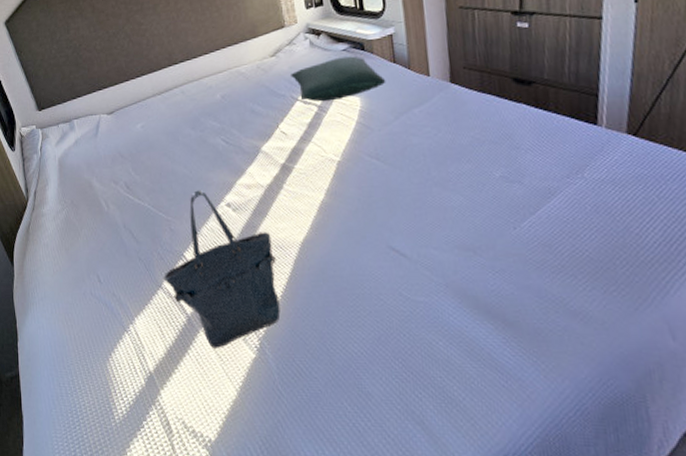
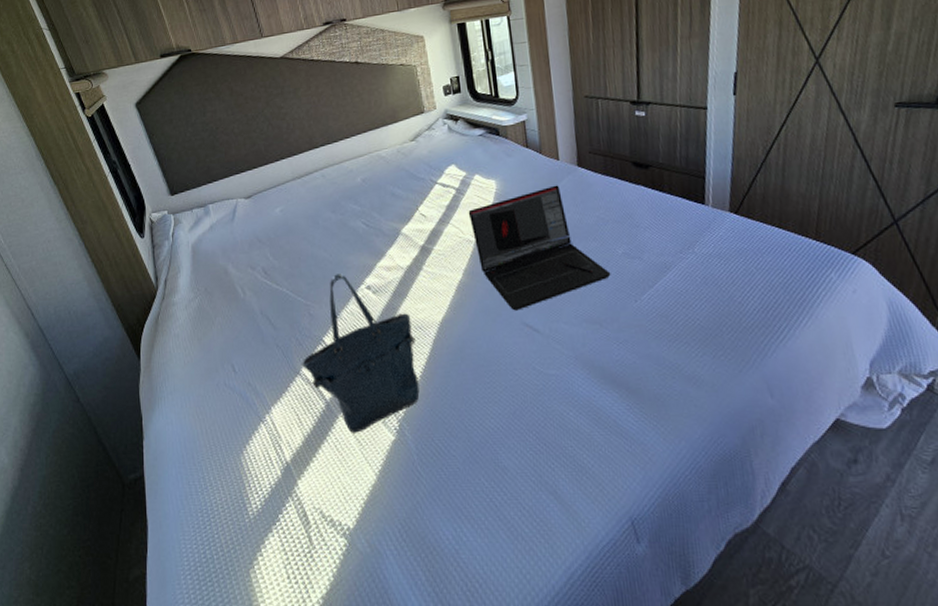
pillow: present [290,55,386,102] -> none [429,140,520,185]
laptop: none [331,102,487,234] -> present [468,185,611,311]

